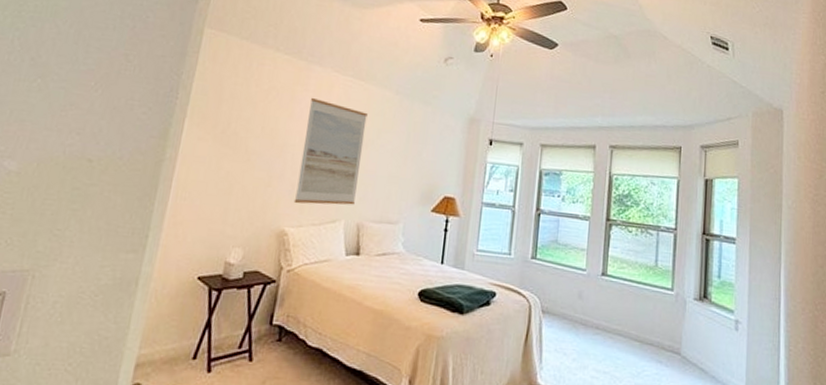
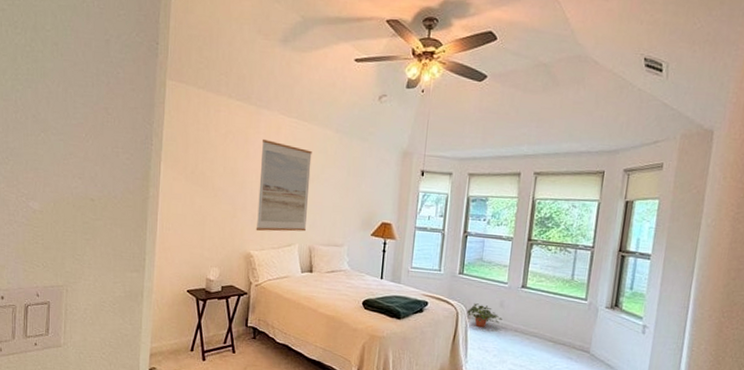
potted plant: none [541,294,582,325] -> present [466,303,502,328]

